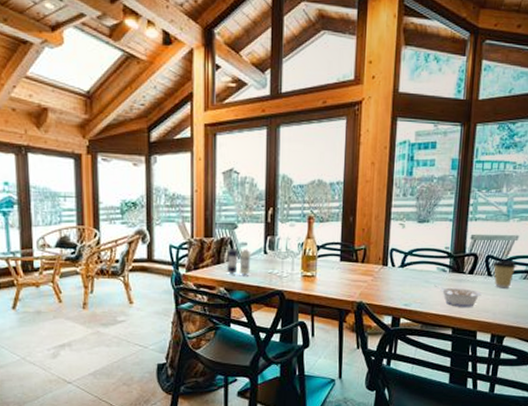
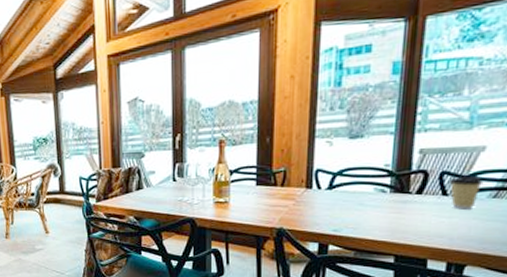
candle: present [226,249,251,275] -> none [135,177,160,203]
legume: present [434,285,482,307] -> none [370,207,434,232]

